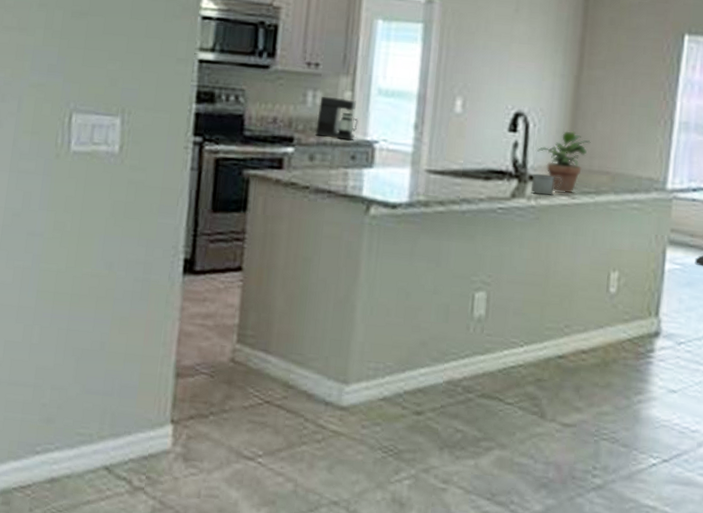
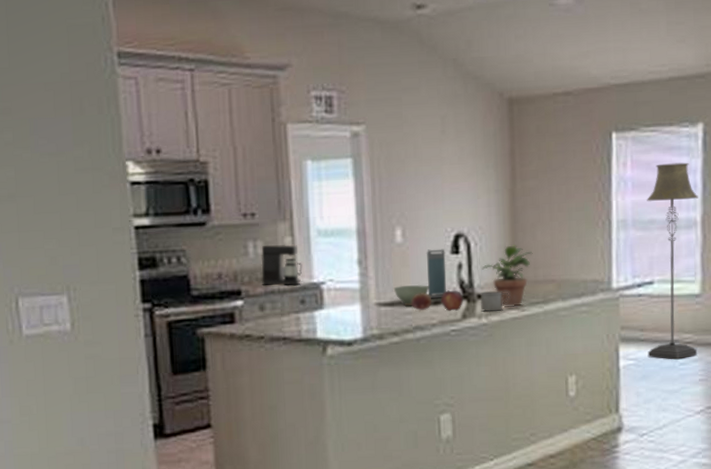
bowl: none [446,155,481,177] -> present [393,285,429,306]
fruit: none [462,165,483,184] -> present [411,292,432,311]
soap dispenser: none [479,124,503,174] -> present [427,249,447,298]
fruit: none [492,167,515,189] -> present [441,290,463,311]

